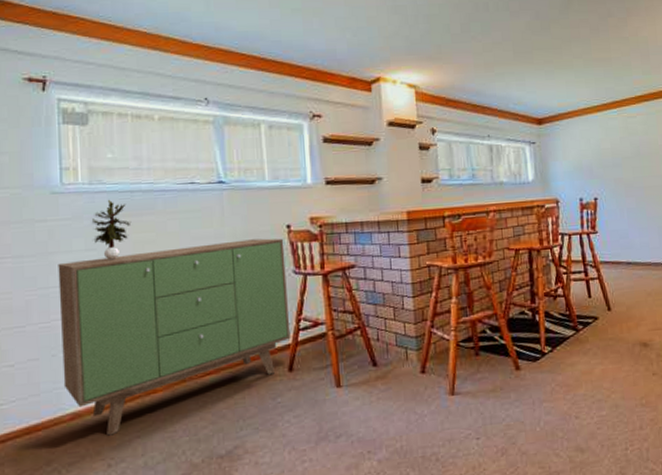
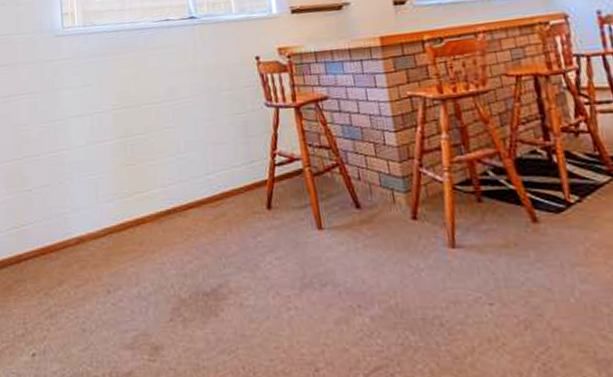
sideboard: present [58,238,291,436] -> none [62,70,267,262]
potted plant: present [91,199,132,260] -> none [86,39,118,95]

